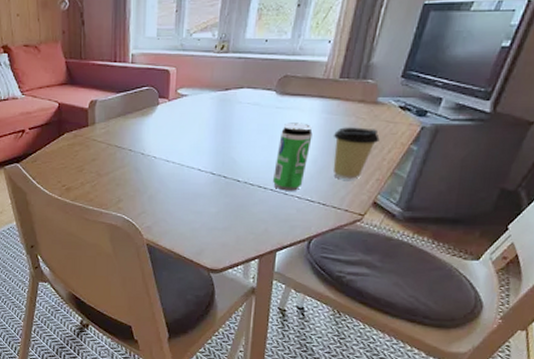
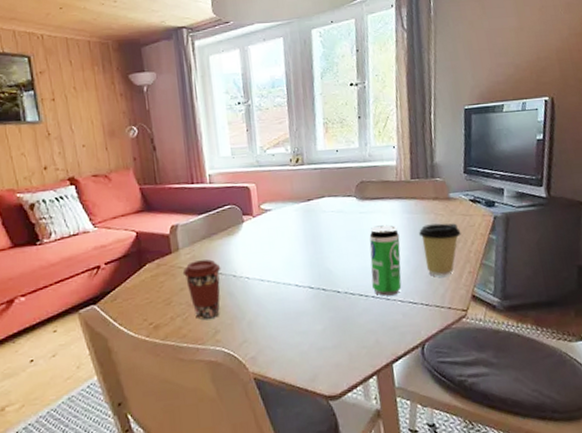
coffee cup: none [96,136,132,188] -> present [182,259,221,320]

